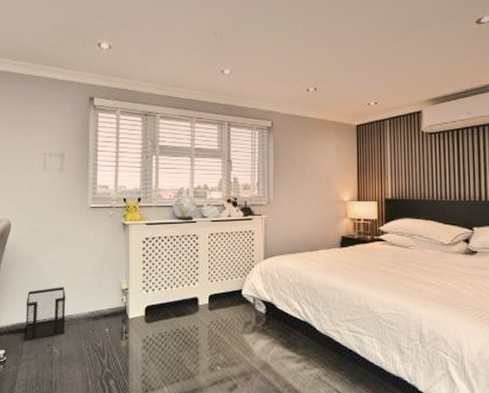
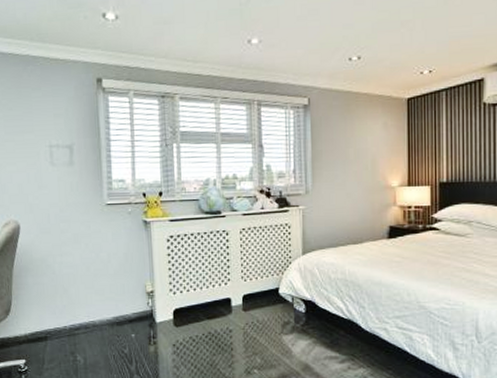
wastebasket: present [24,287,66,341] -> none [43,292,89,350]

